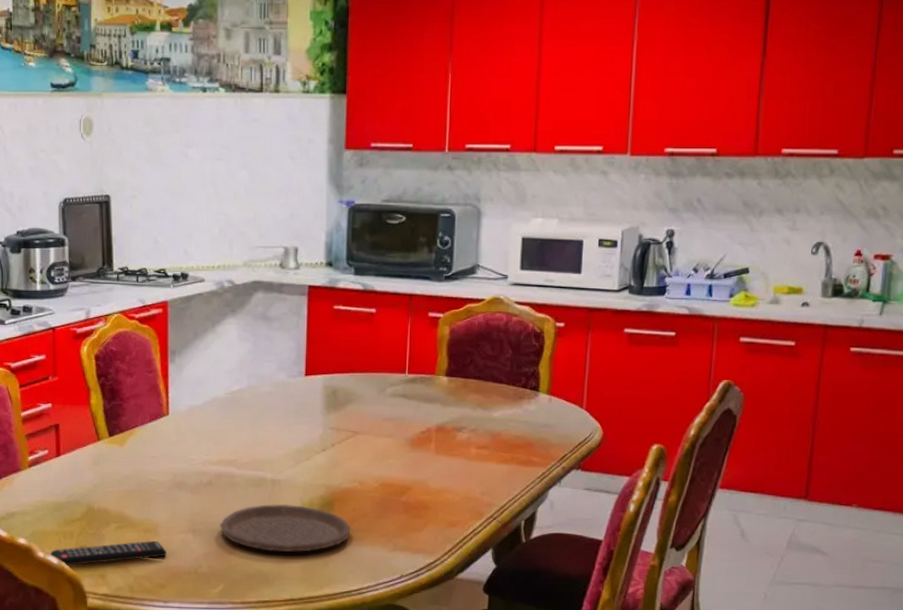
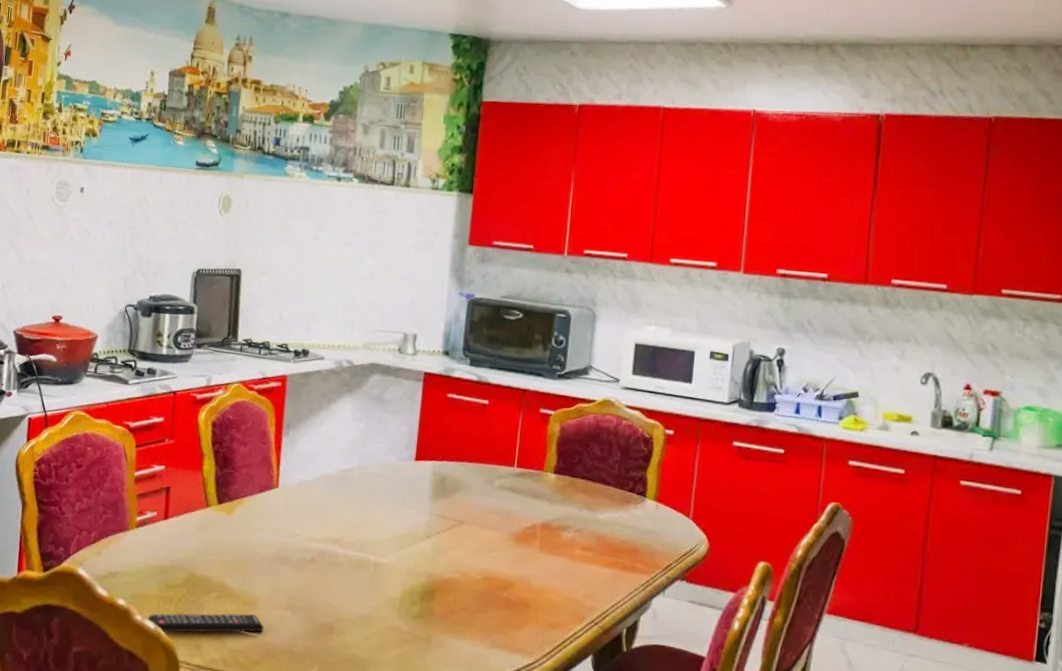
plate: present [220,504,351,552] -> none [319,587,451,640]

